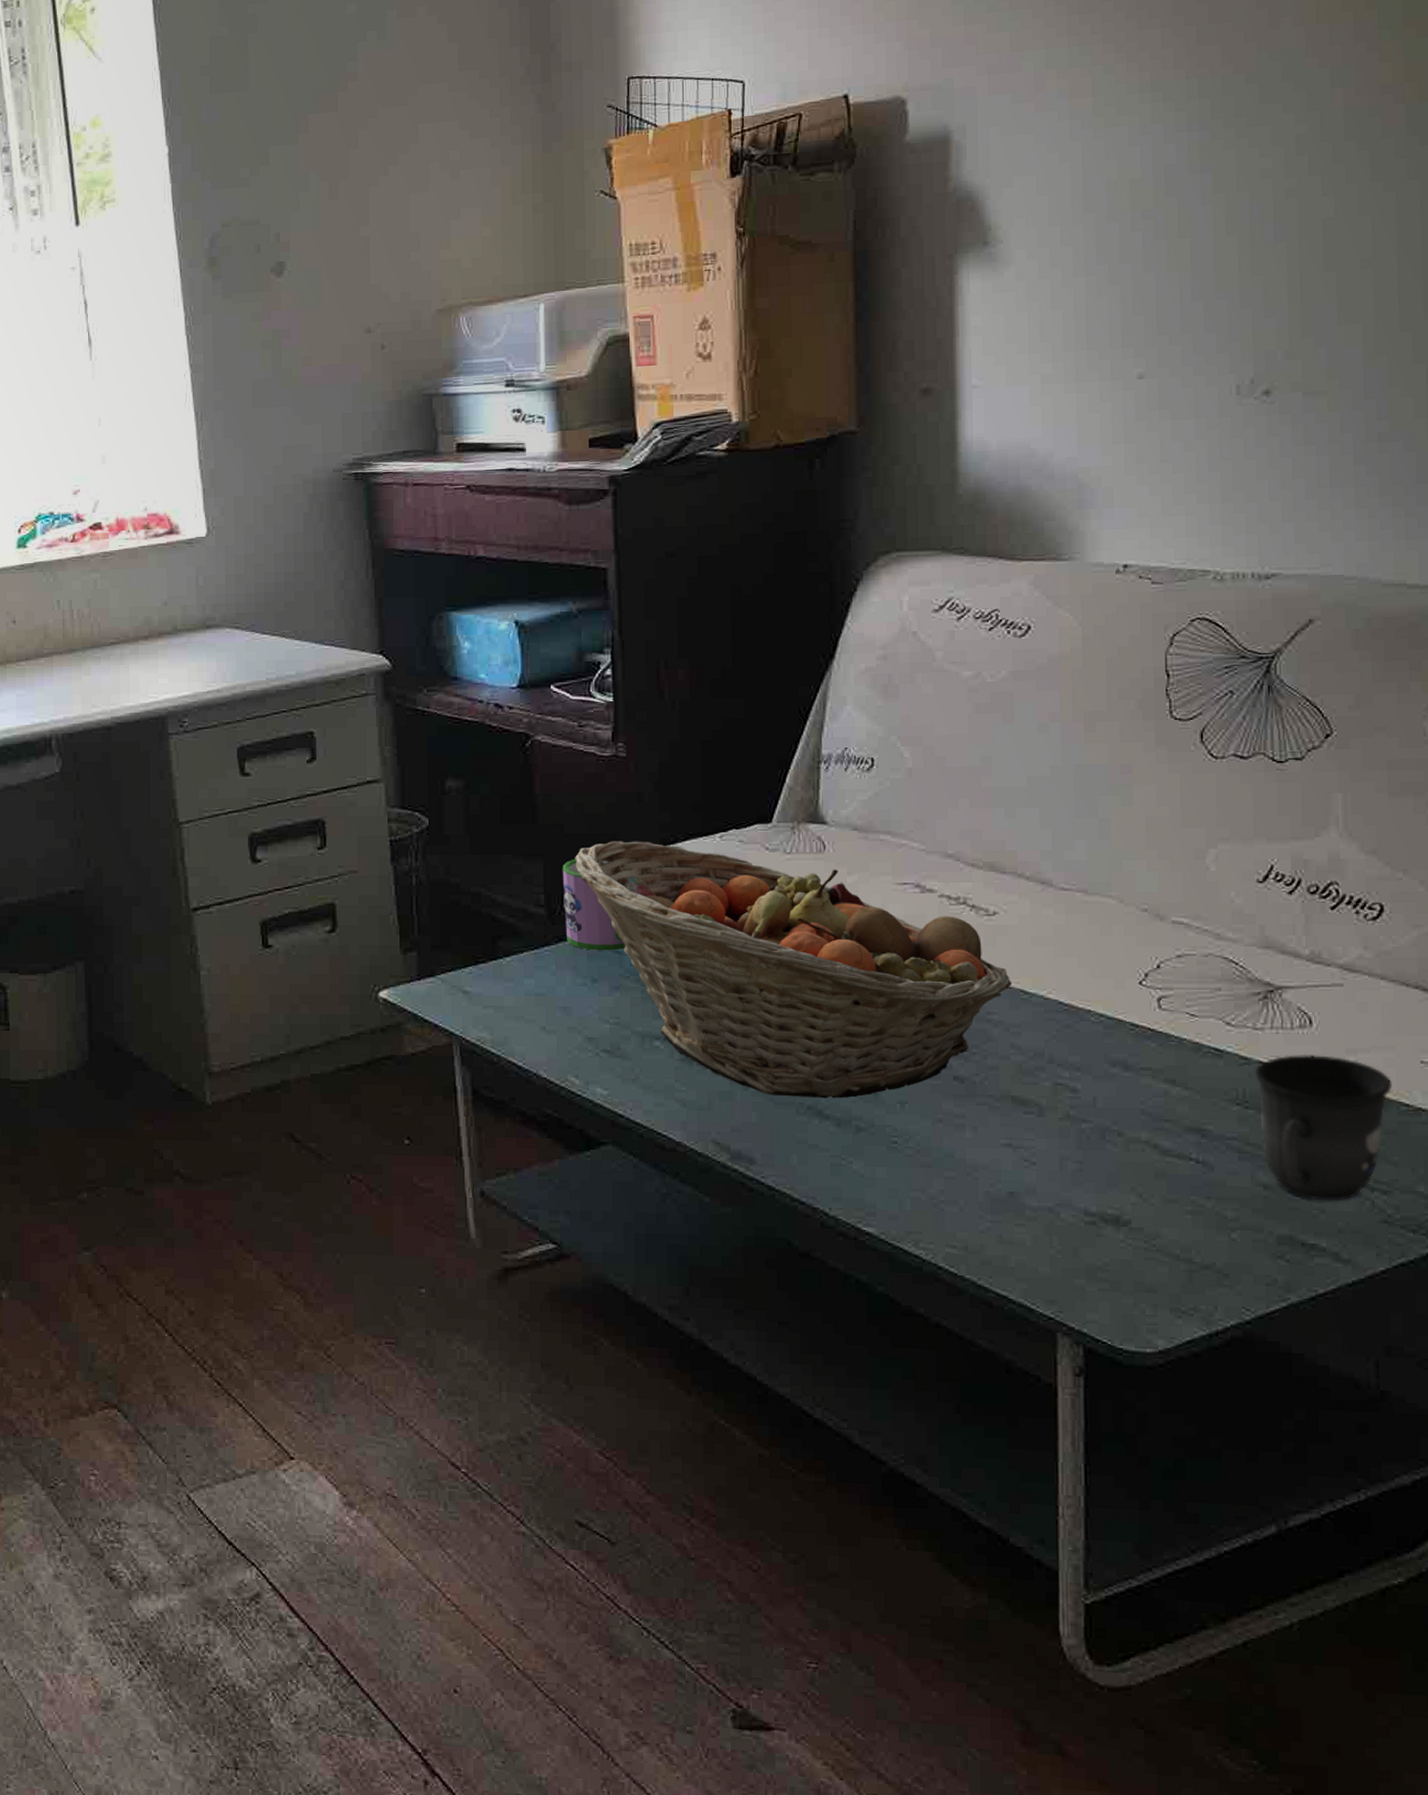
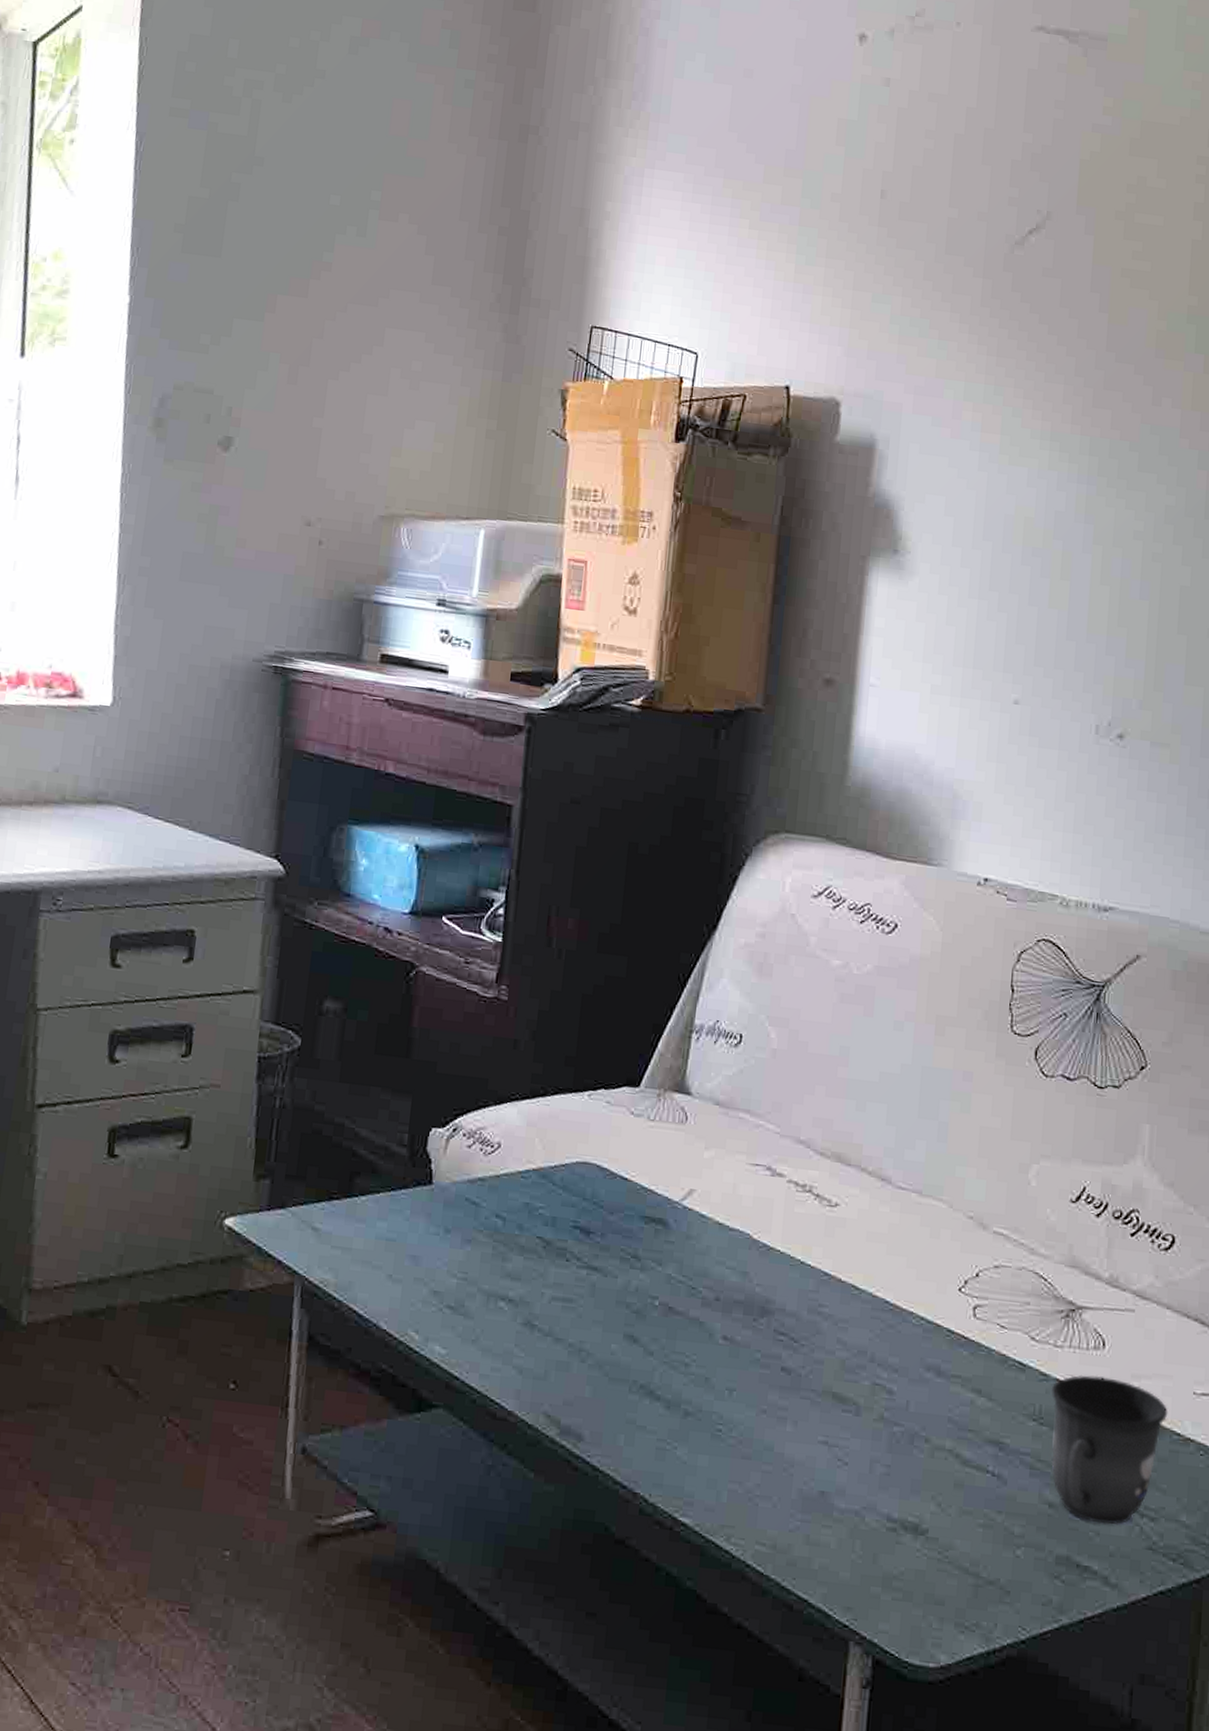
mug: present [563,859,625,951] -> none [425,1100,483,1202]
fruit basket: present [575,841,1011,1099] -> none [443,1086,845,1380]

